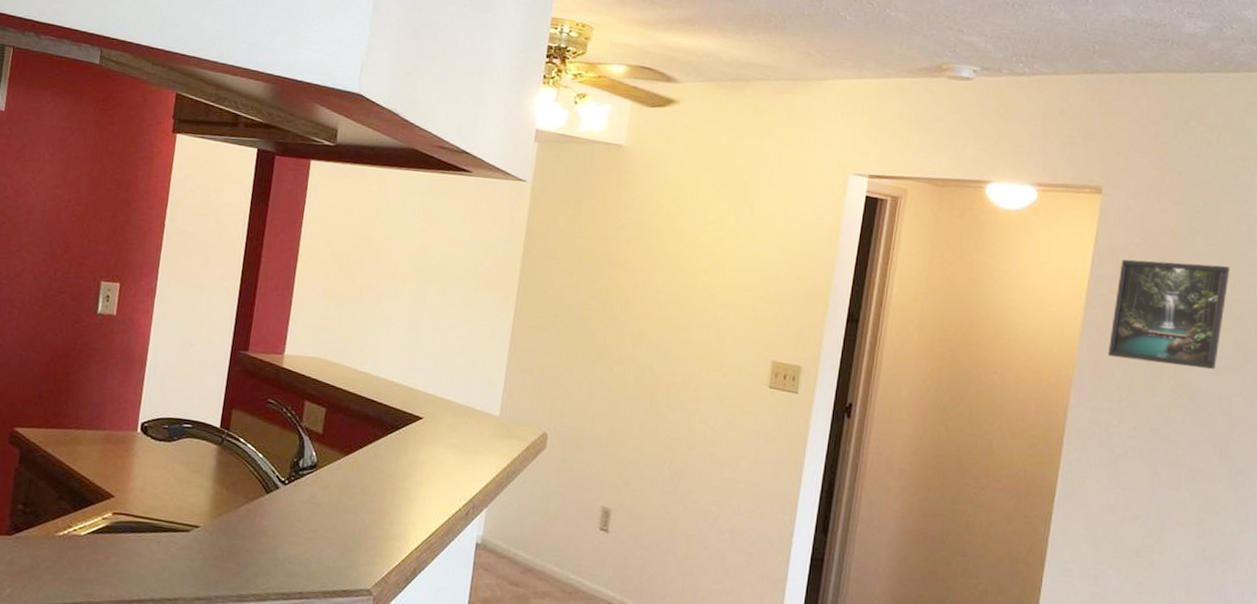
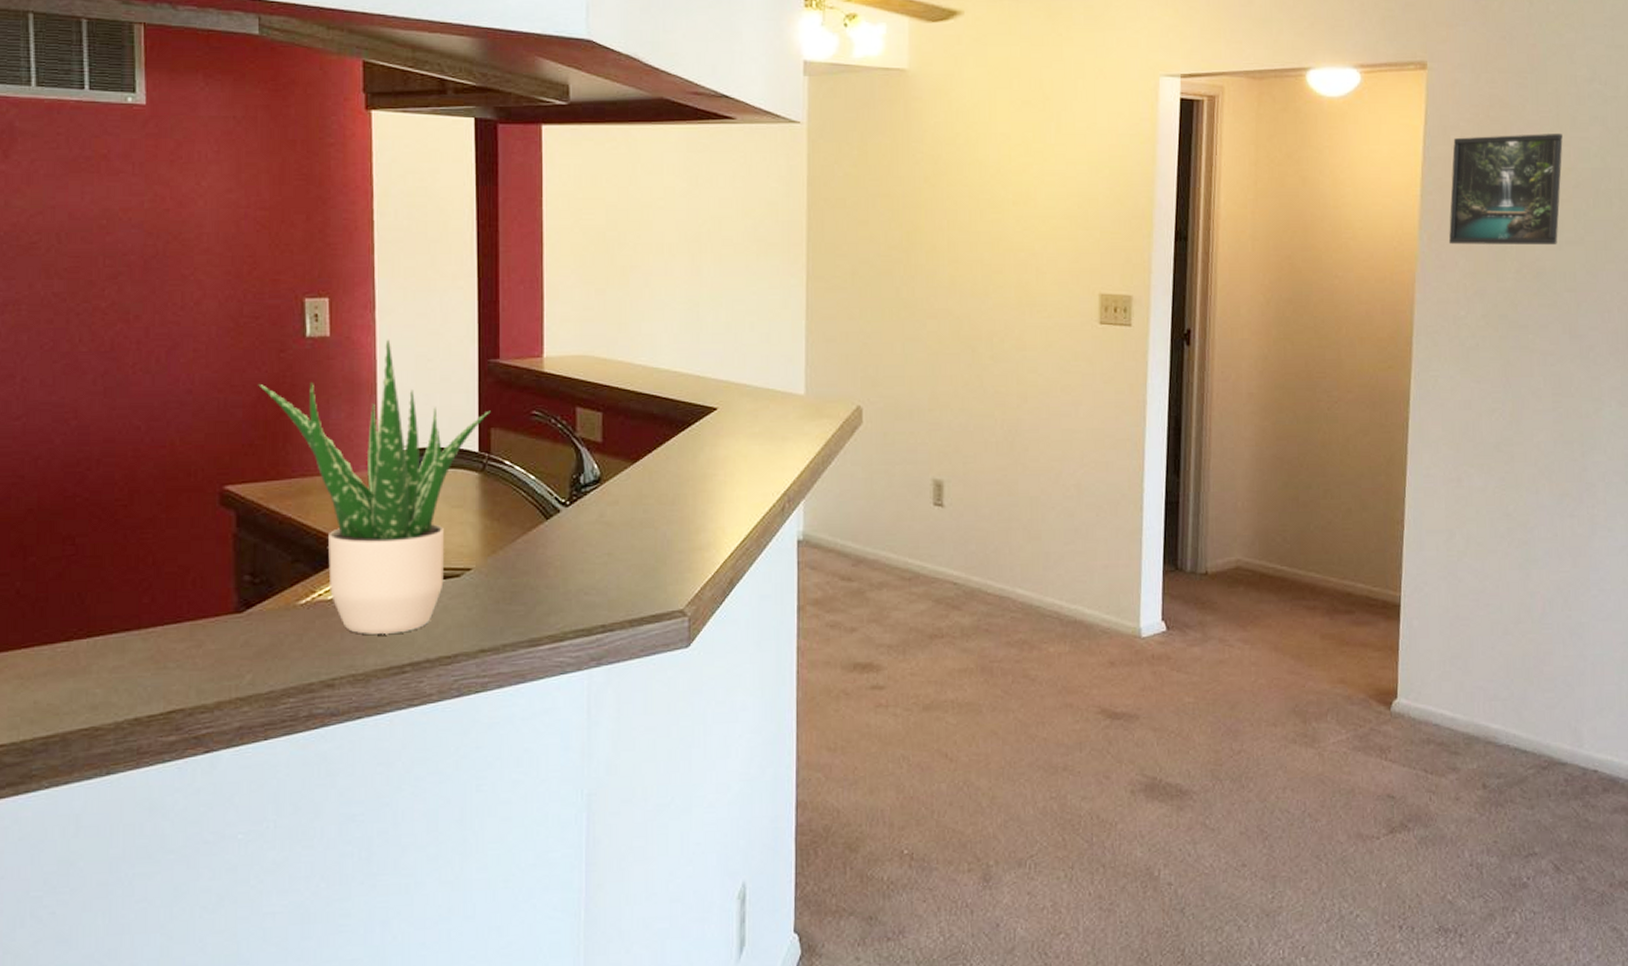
potted plant: none [54,323,235,572] -> present [258,339,491,634]

